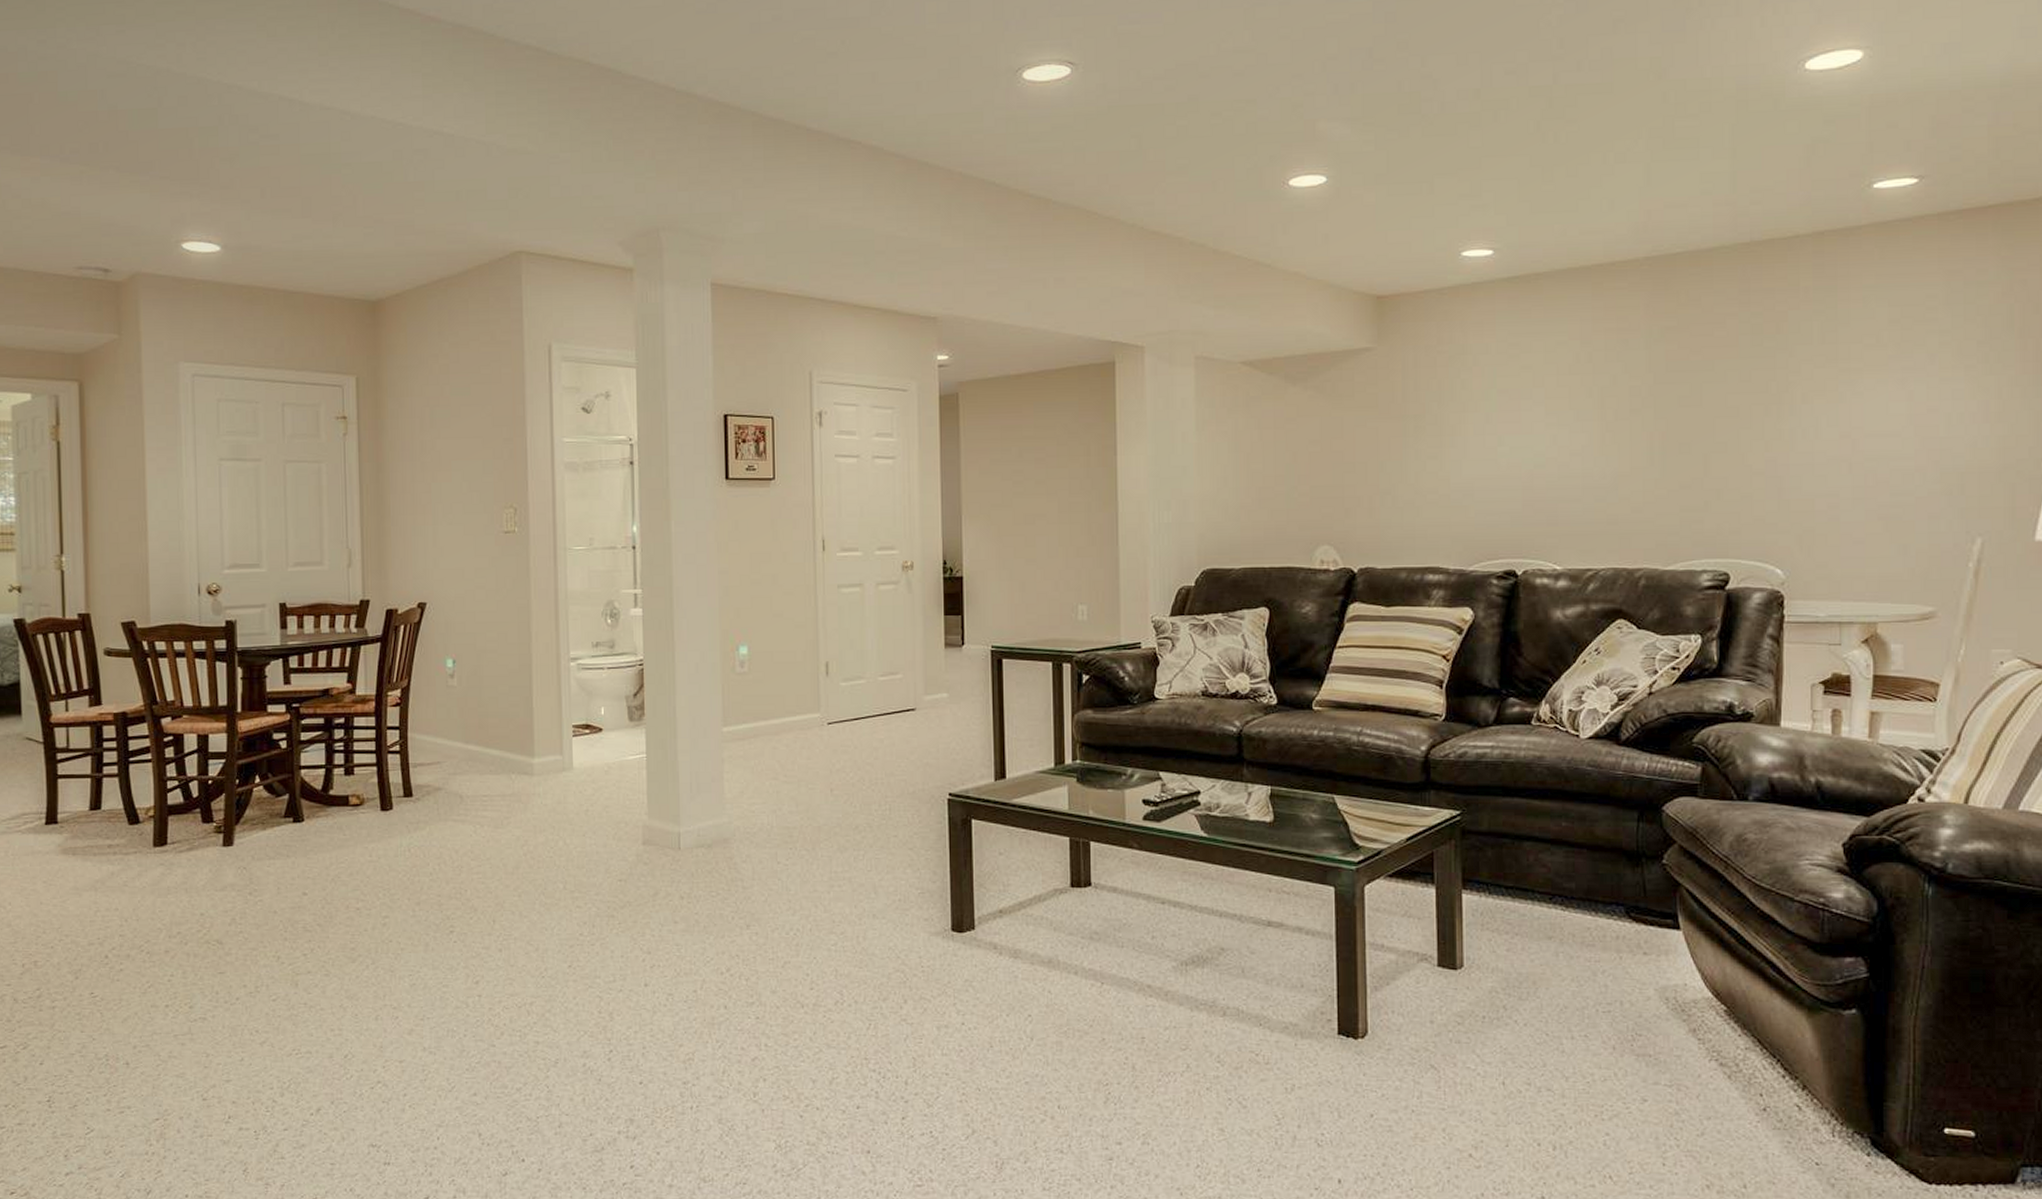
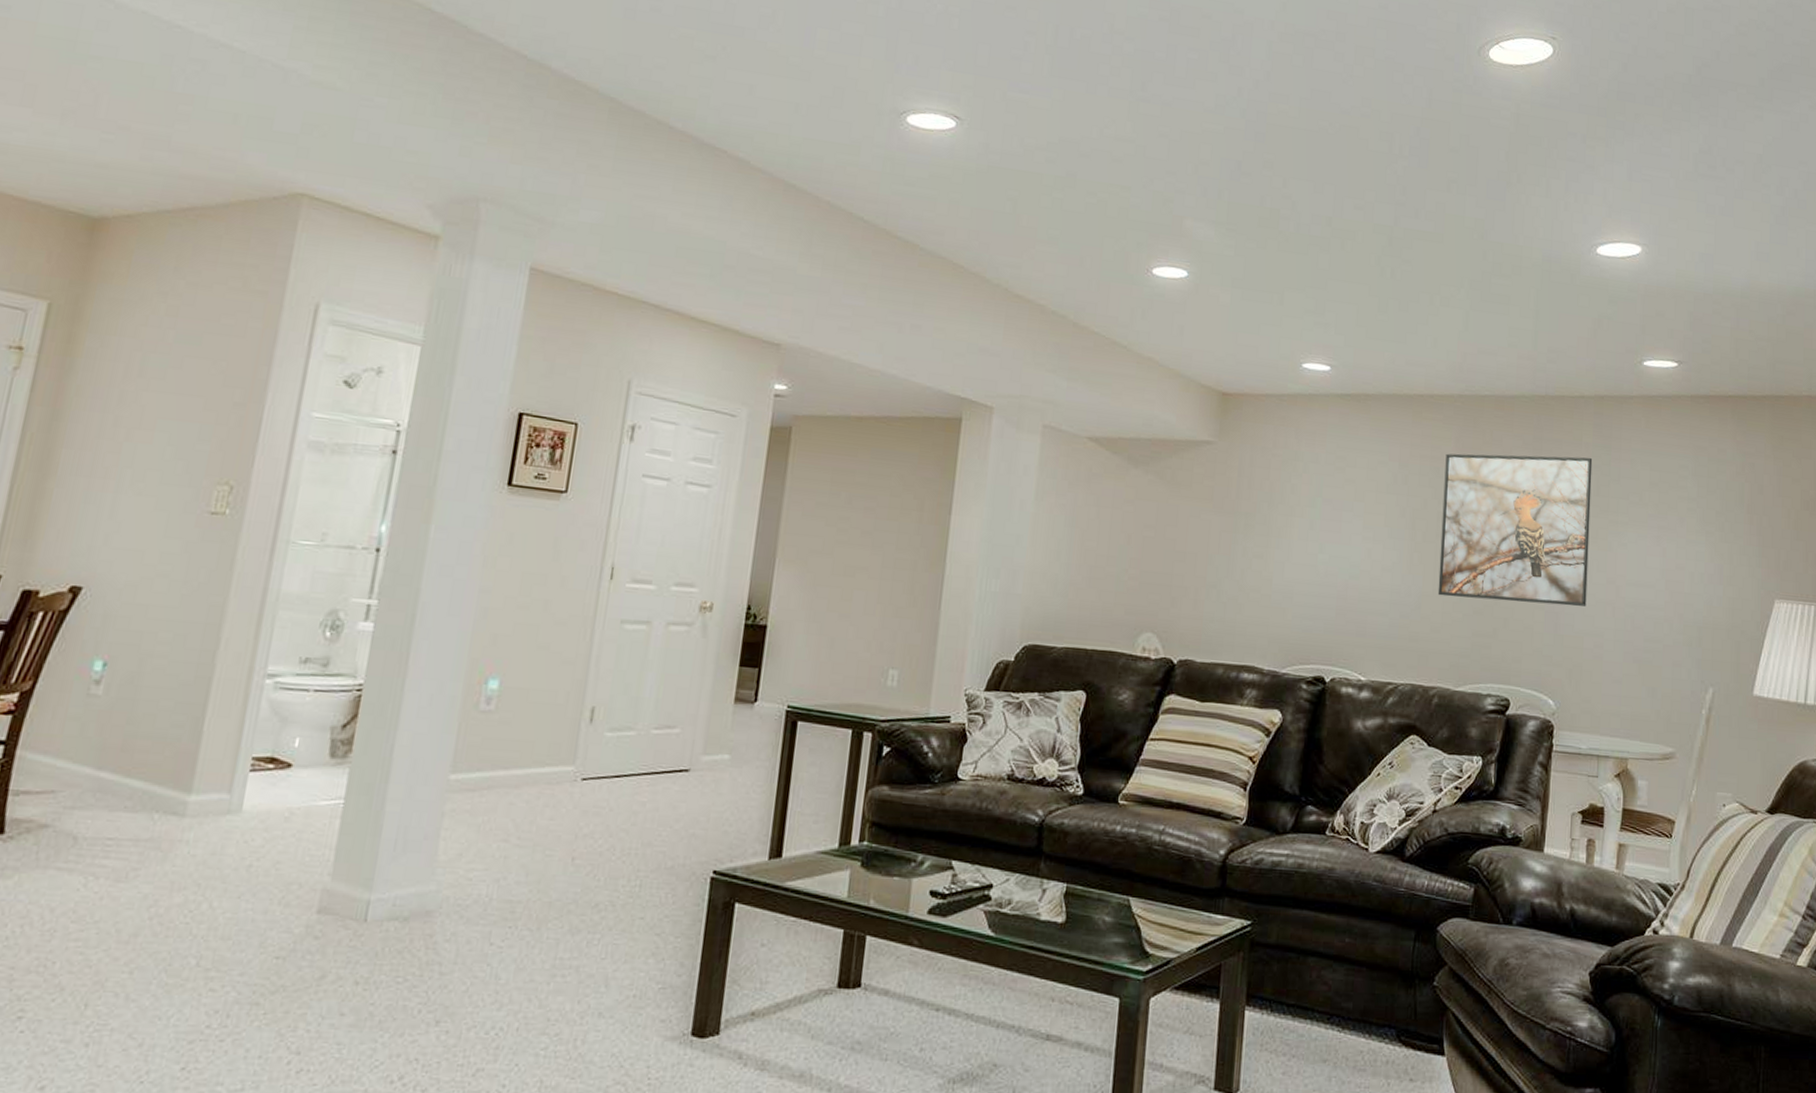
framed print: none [1634,302,1816,474] -> present [1437,453,1593,606]

